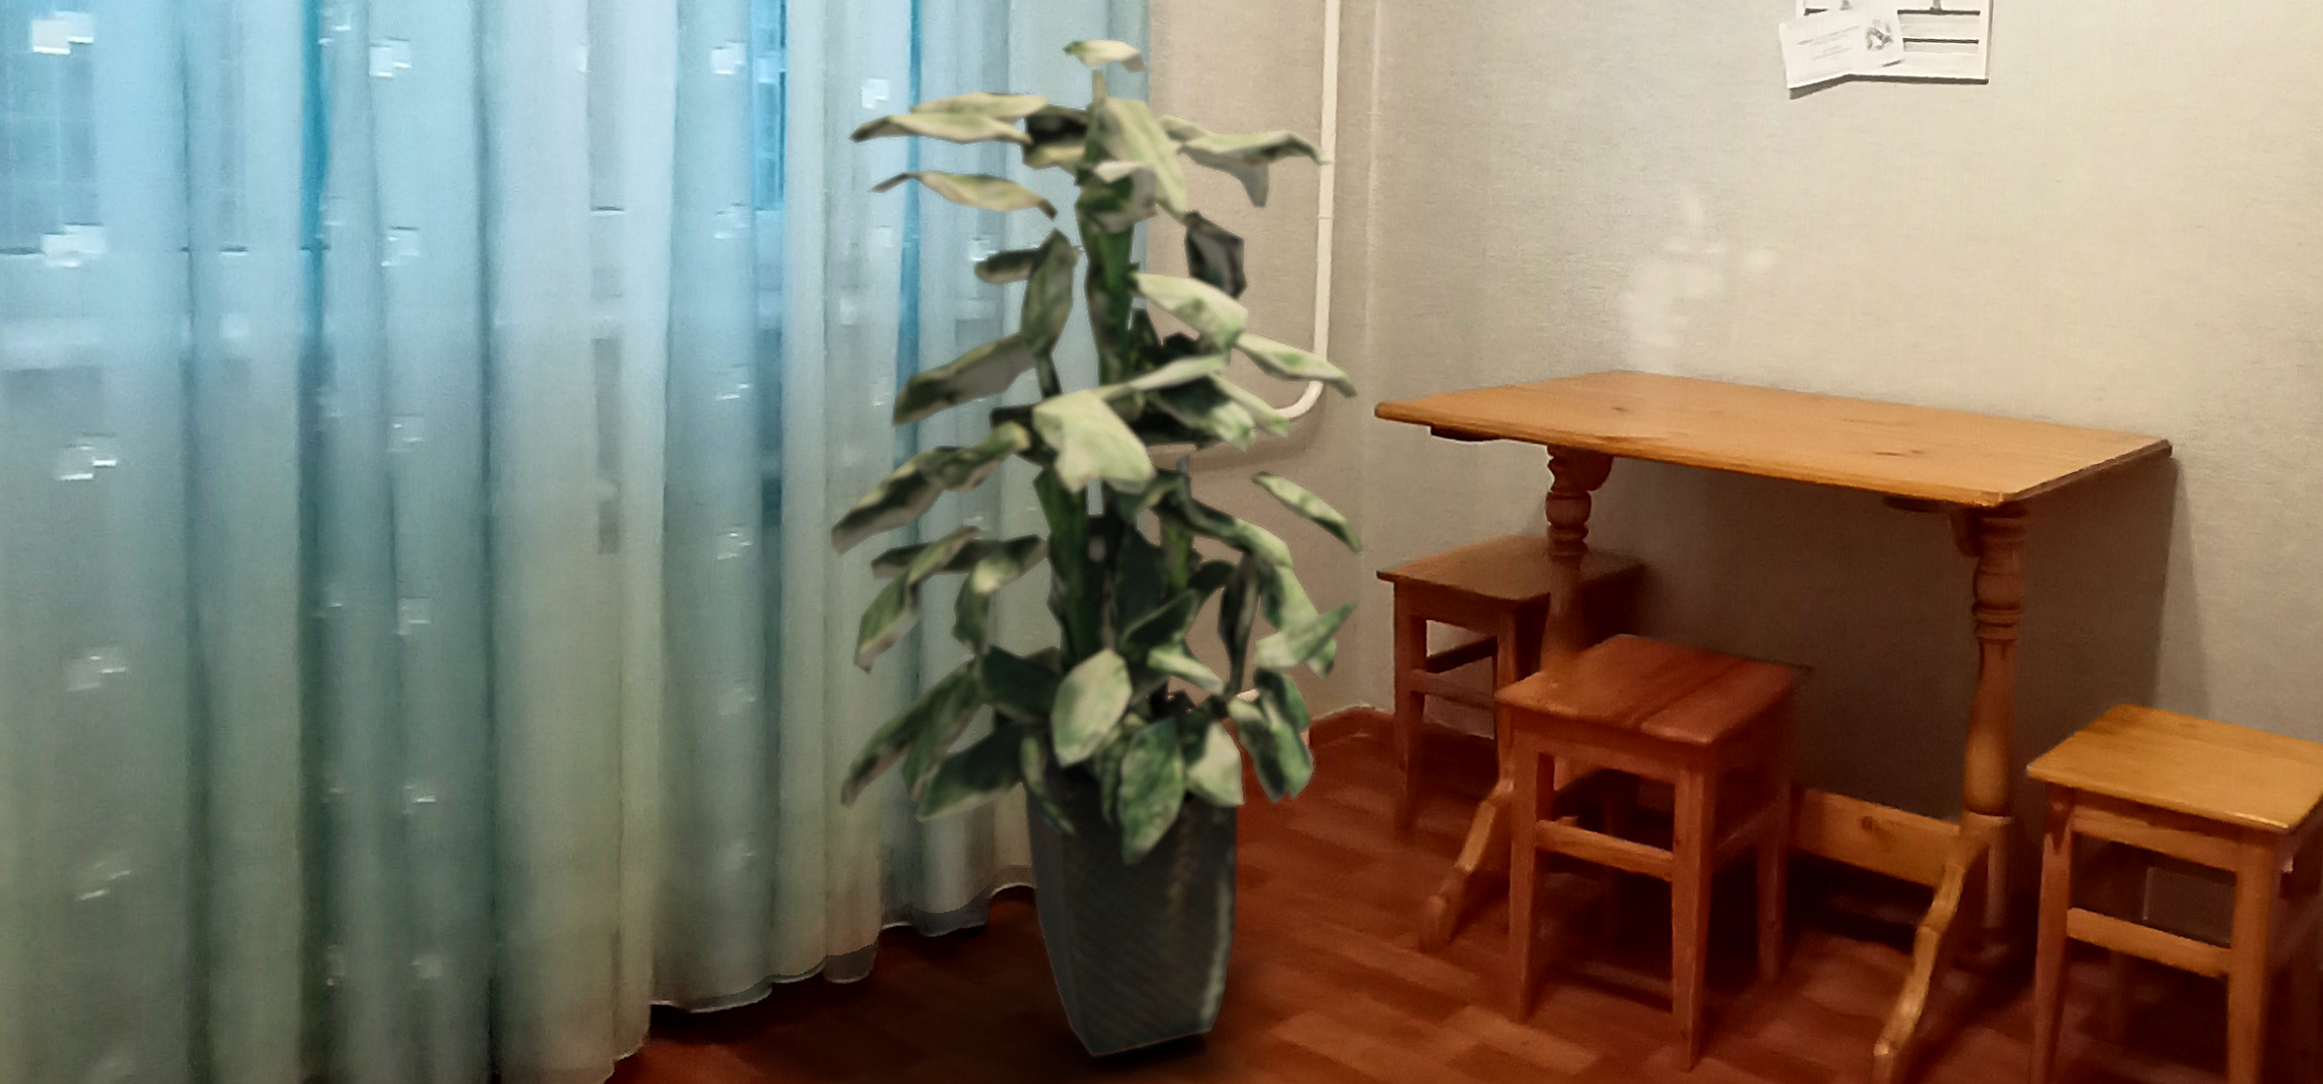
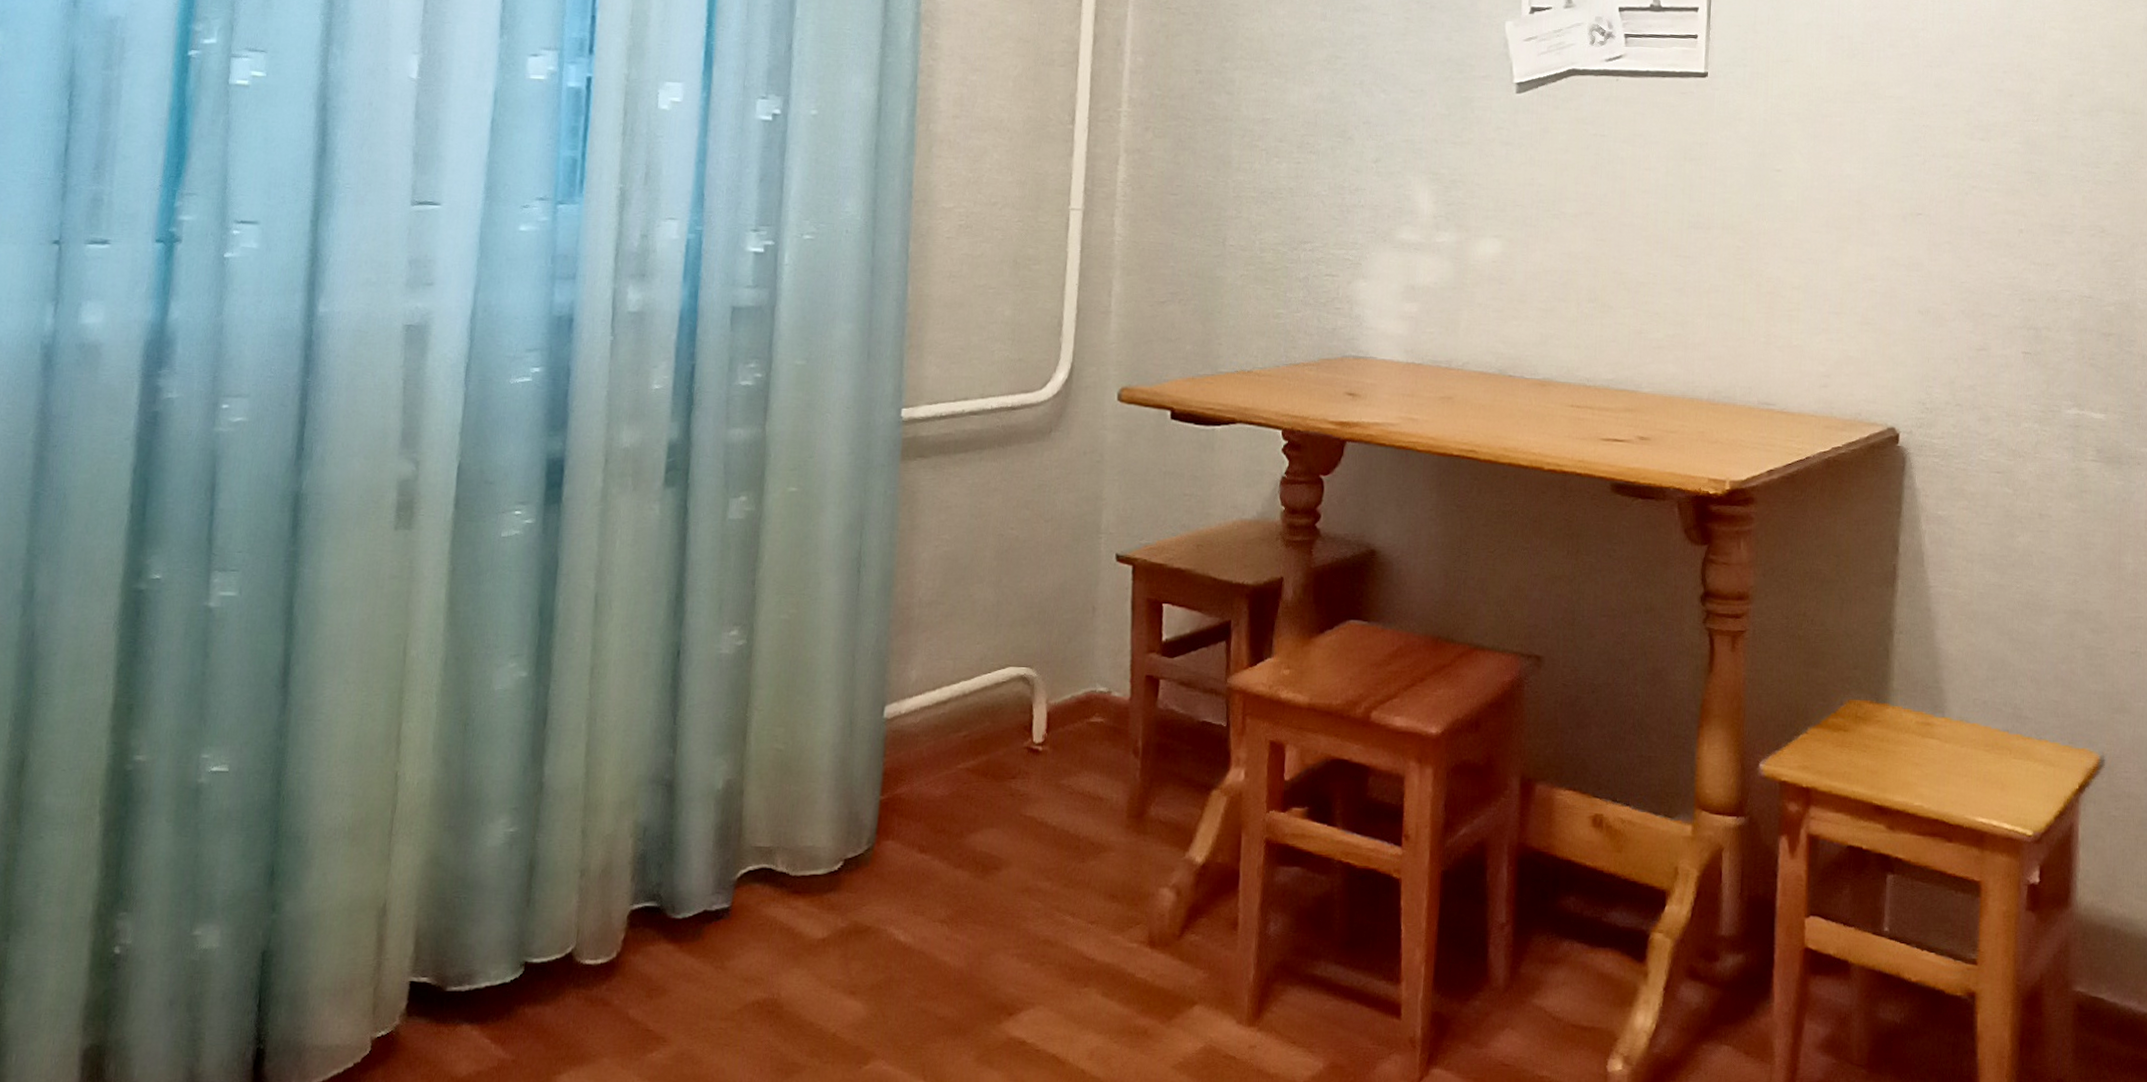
indoor plant: present [828,37,1366,1058] -> none [597,41,1106,1050]

